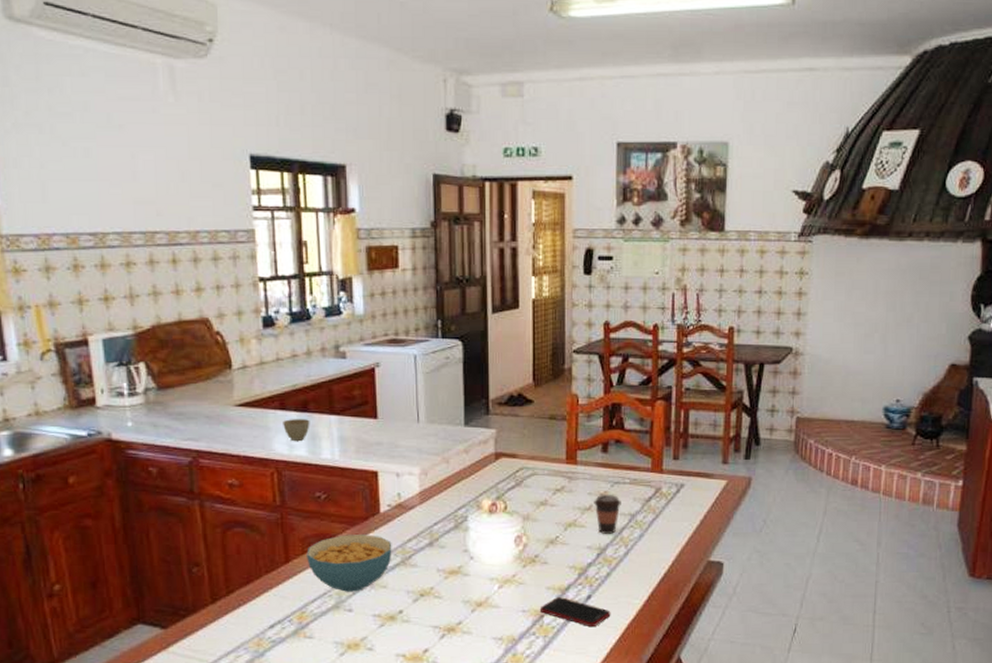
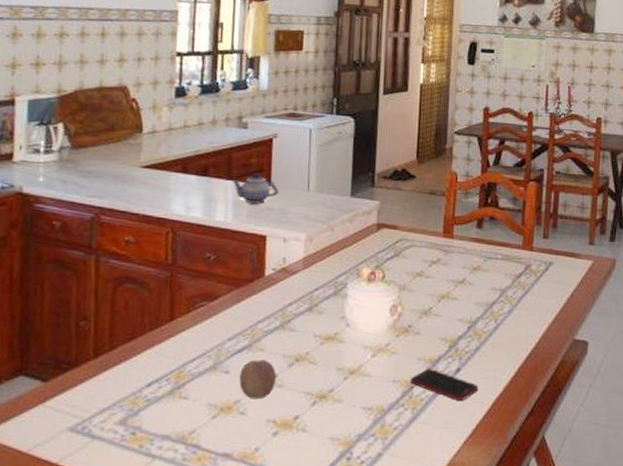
cup: present [283,419,310,441] -> none [182,182,208,203]
cereal bowl: present [306,535,392,592] -> none [190,296,274,354]
teapot: none [335,406,386,438] -> present [231,173,279,204]
fruit: none [364,597,401,635] -> present [239,360,276,400]
coffee cup: present [594,494,621,534] -> none [467,268,493,308]

